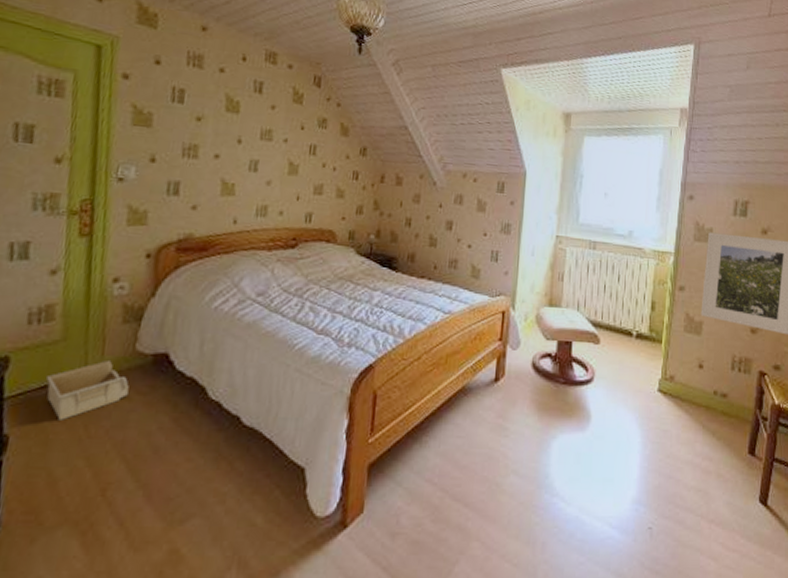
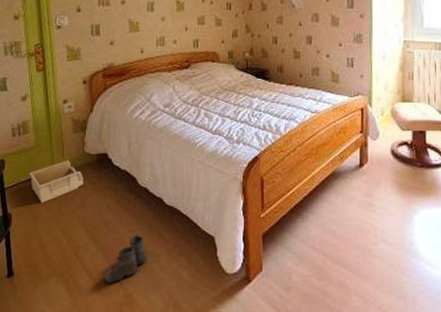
boots: none [140,464,211,536] -> present [104,234,148,285]

